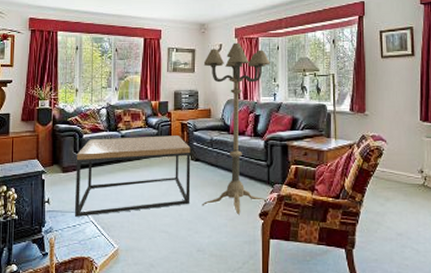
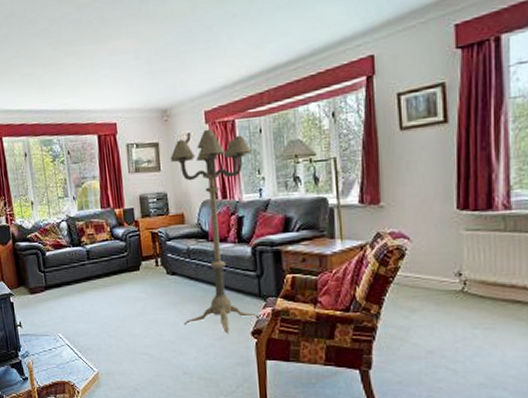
coffee table: present [75,135,191,217] -> none [41,247,170,340]

